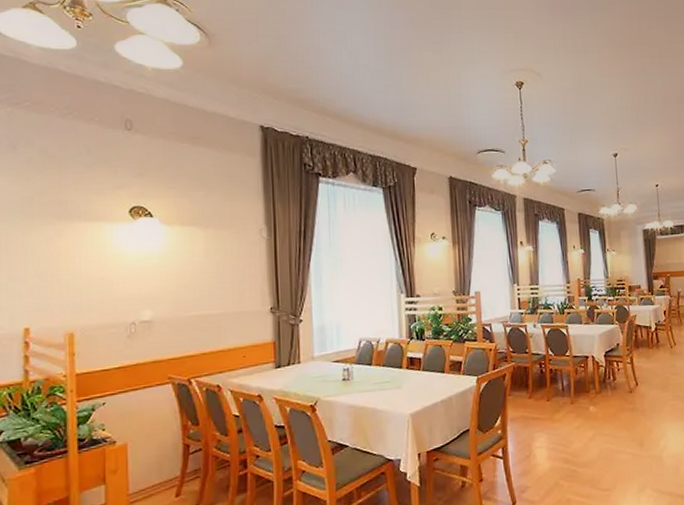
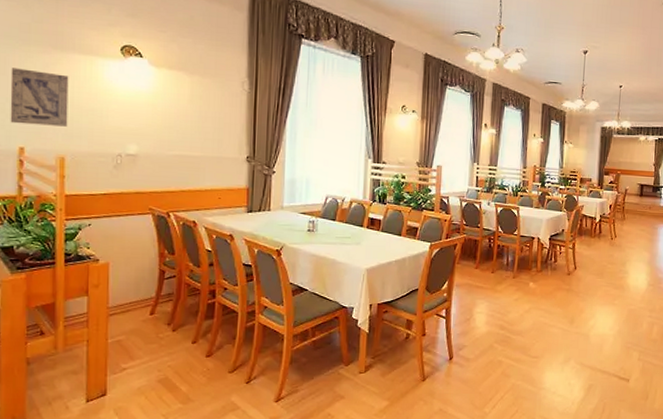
wall art: none [13,244,76,304] -> present [10,68,69,127]

